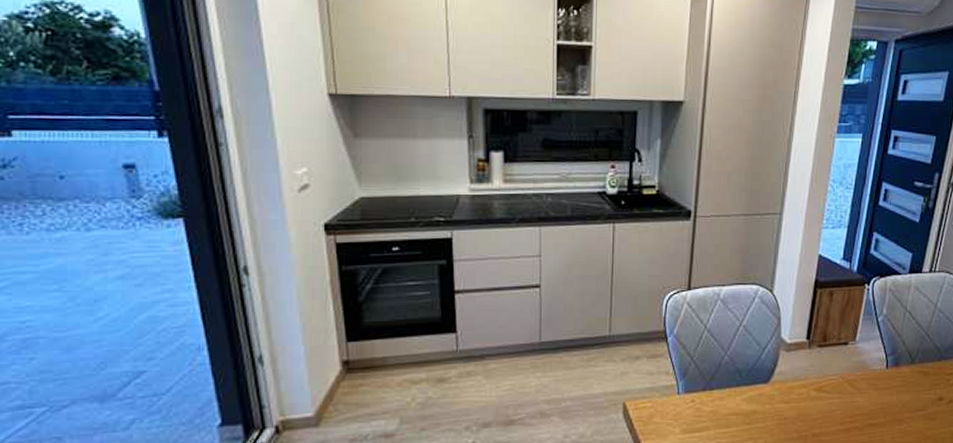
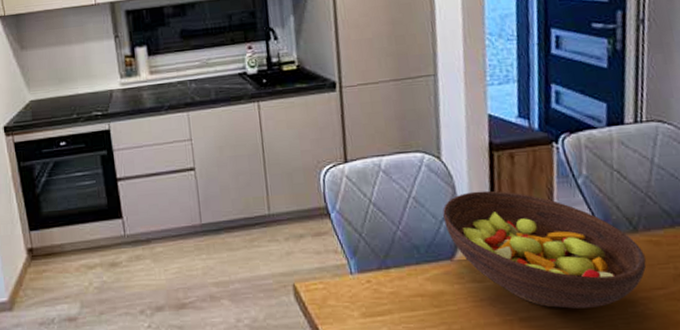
fruit bowl: none [766,323,915,426] -> present [442,190,647,309]

